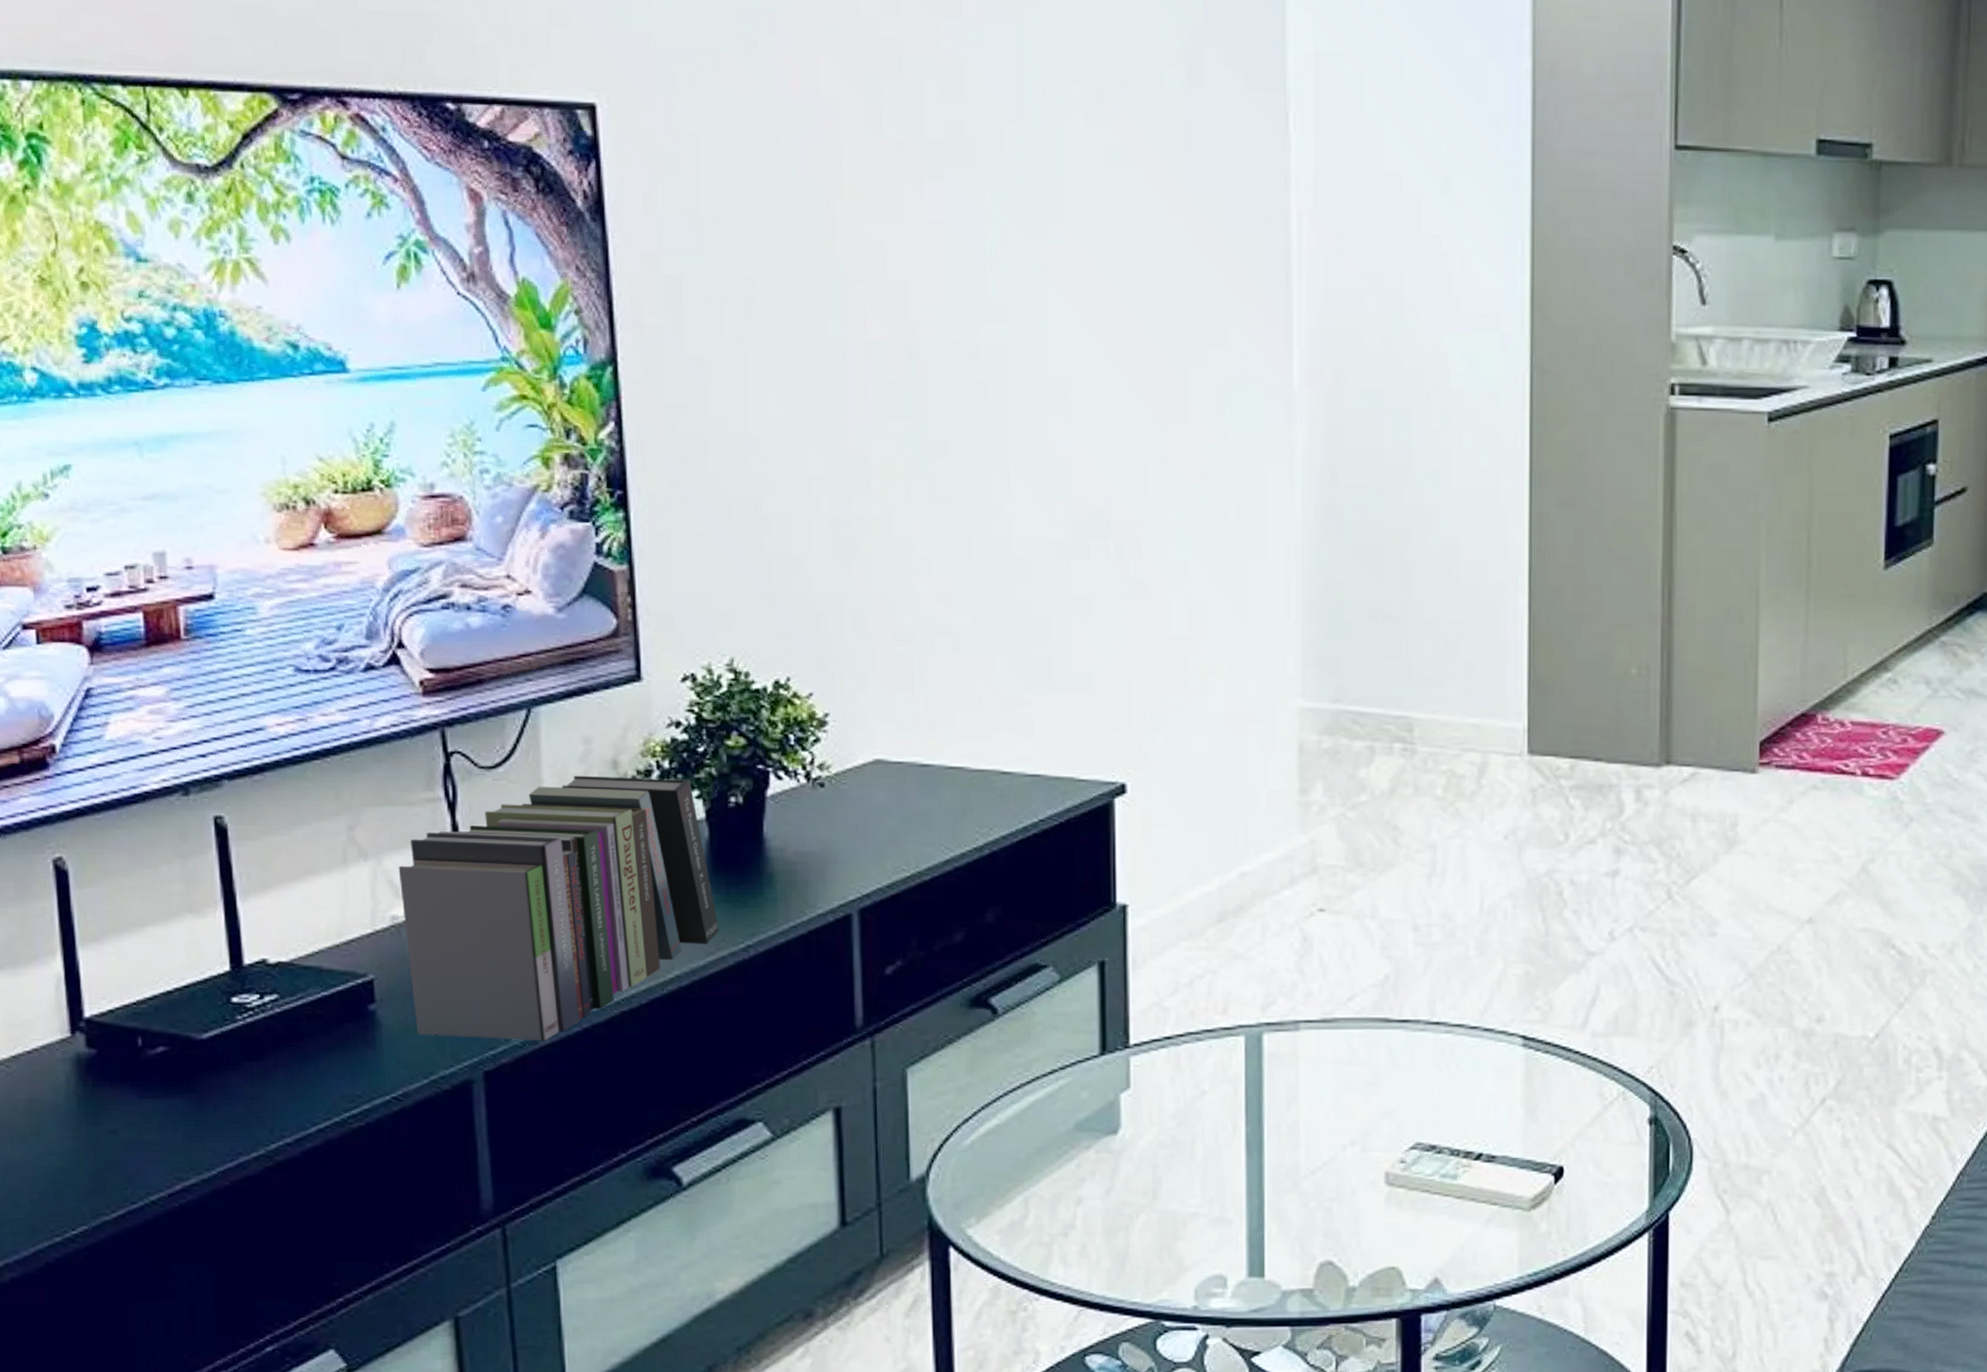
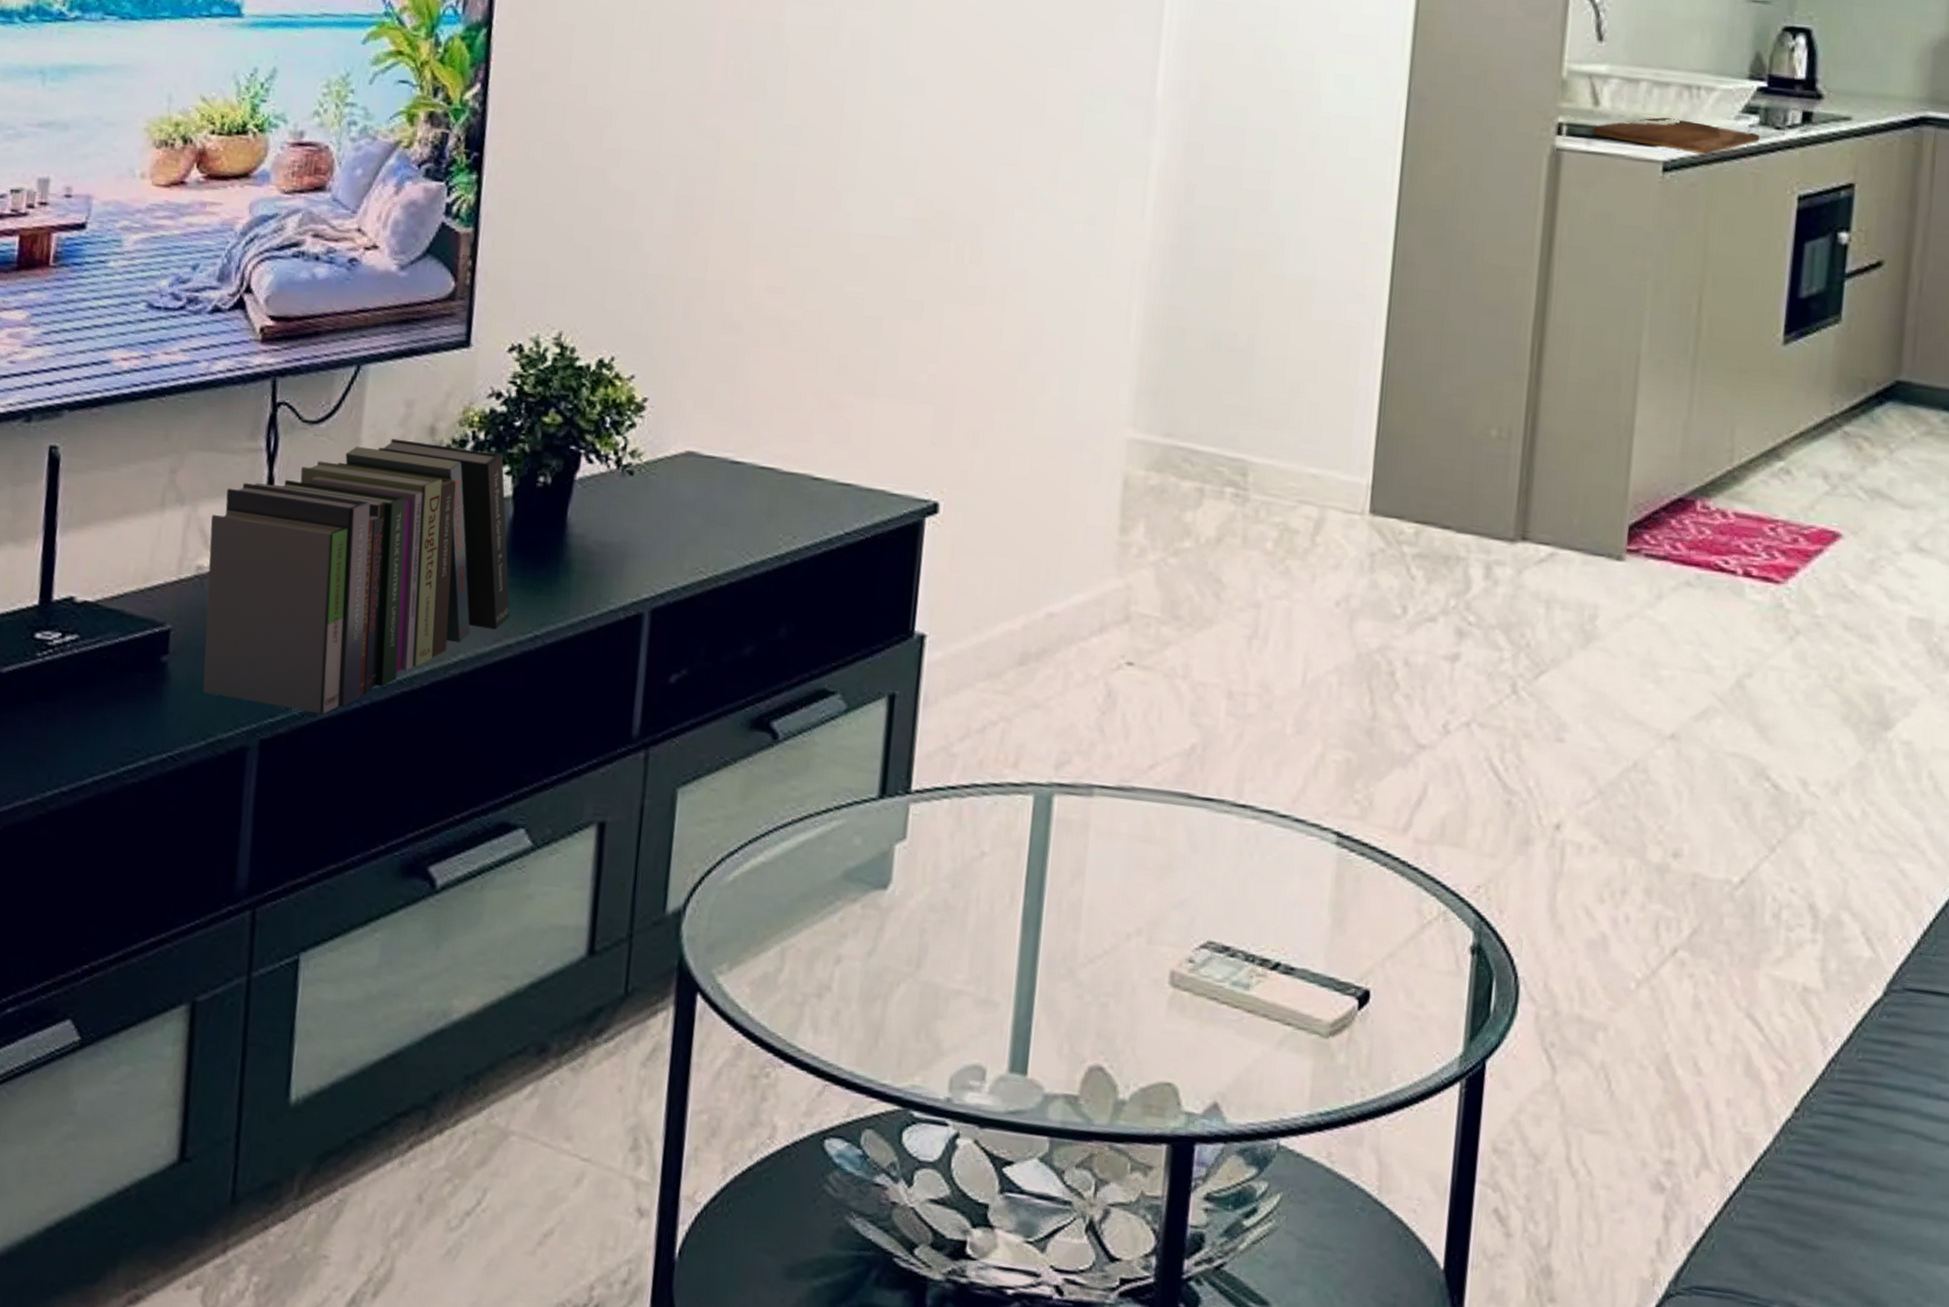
cutting board: none [1702,372,1852,404] -> present [1592,117,1759,156]

